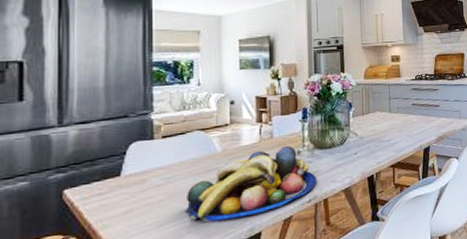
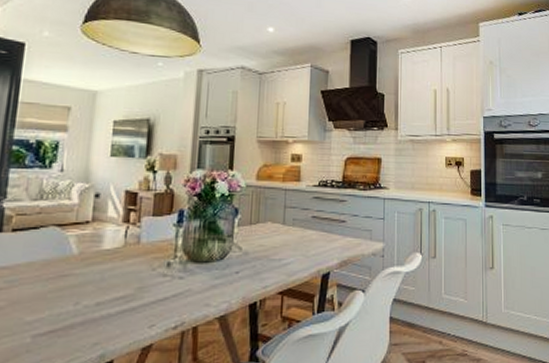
fruit bowl: present [184,146,317,223] -> none [25,255,188,341]

